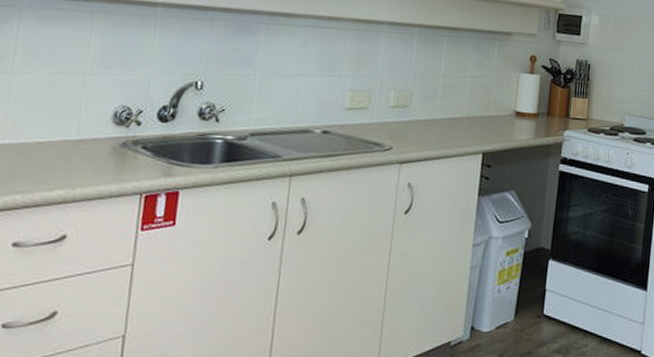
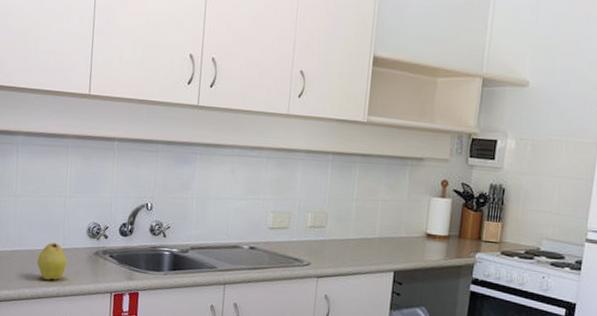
fruit: none [36,132,82,183] -> present [37,242,68,281]

